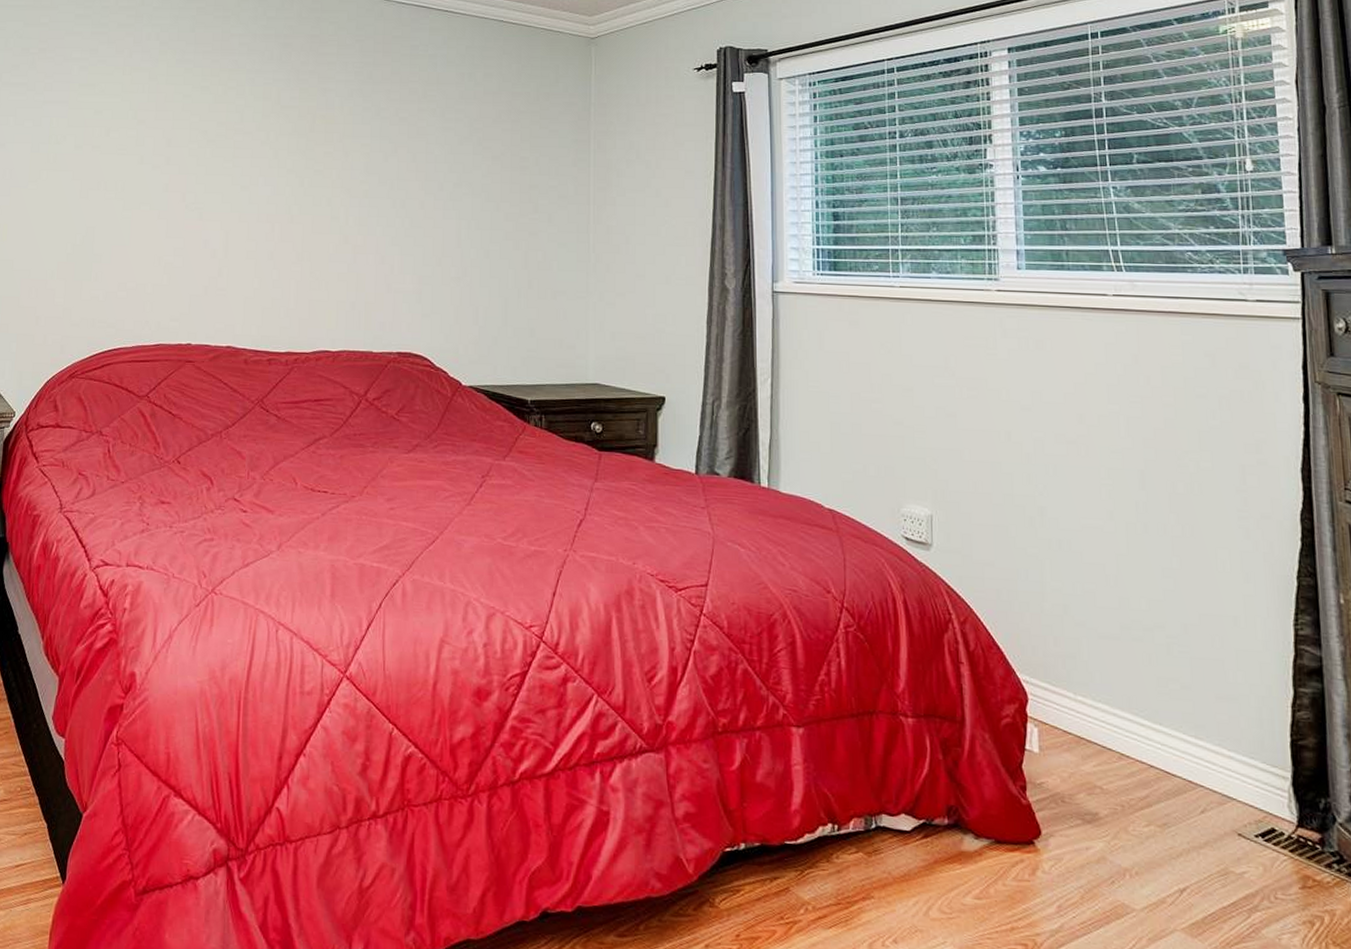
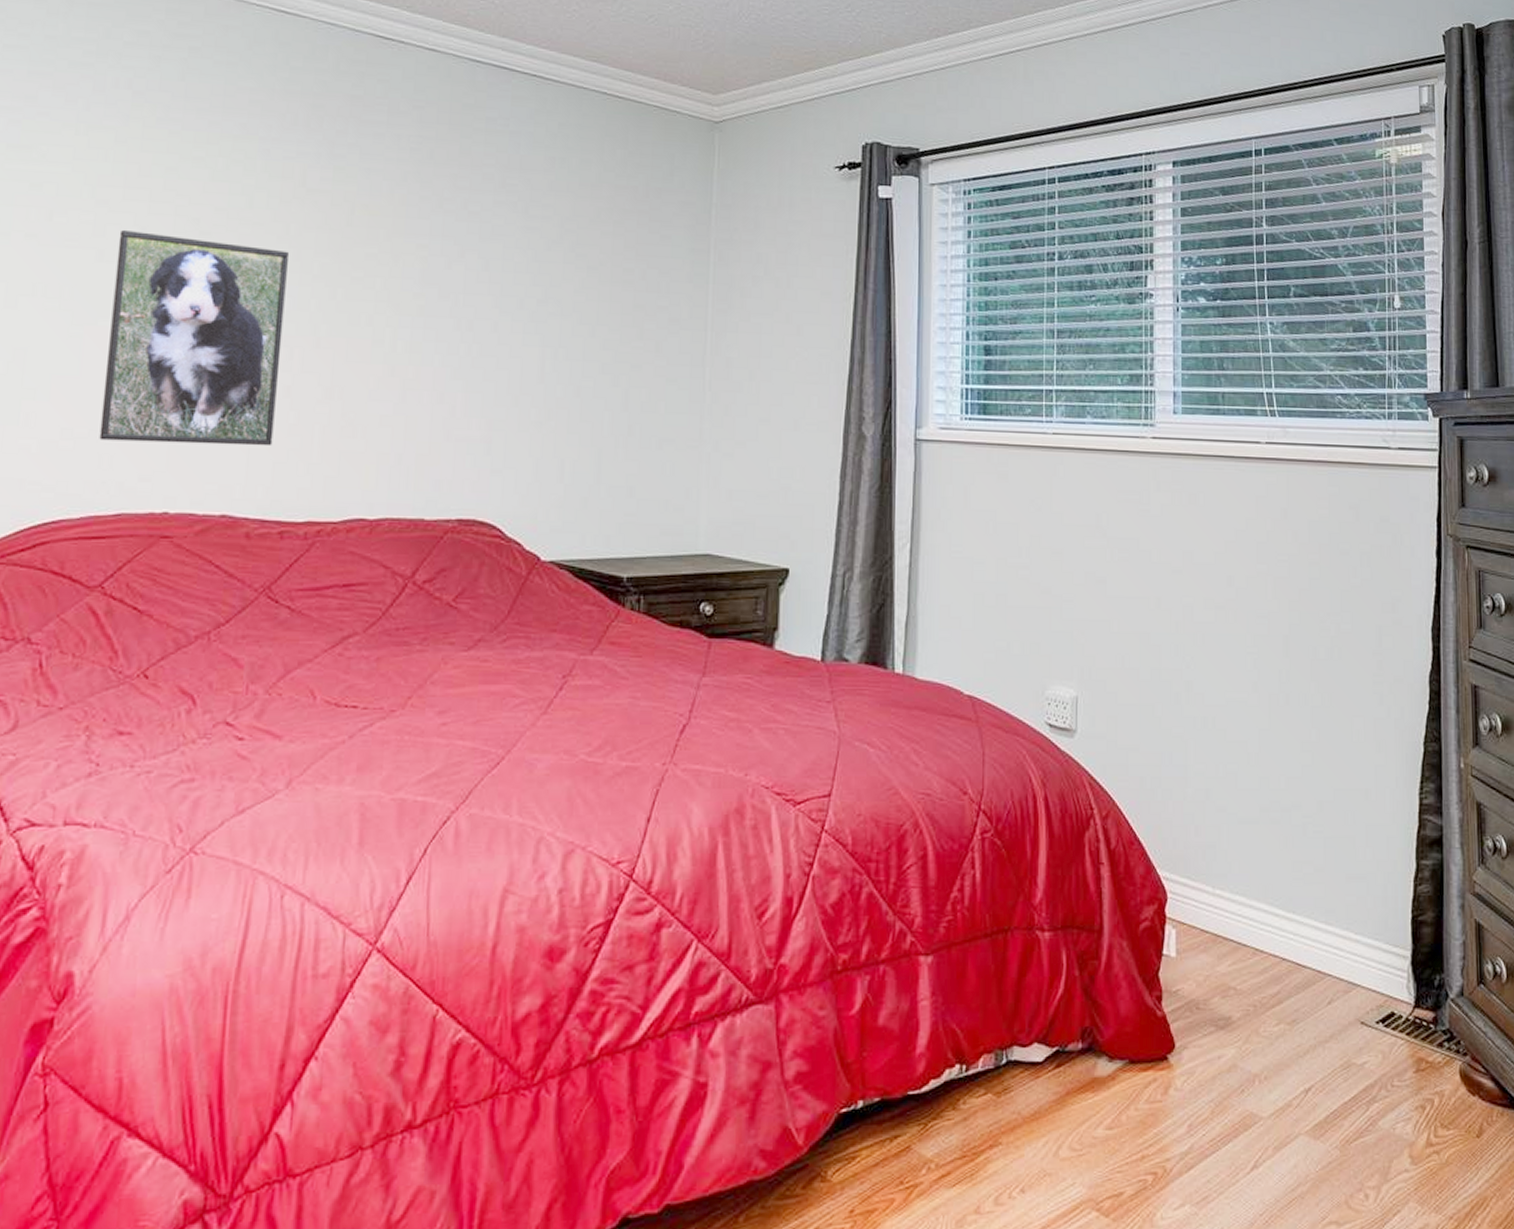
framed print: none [143,140,269,296] -> present [99,229,289,447]

